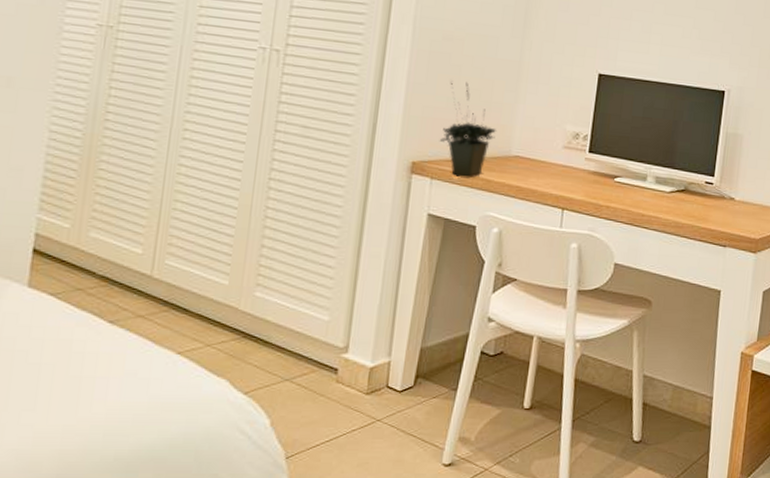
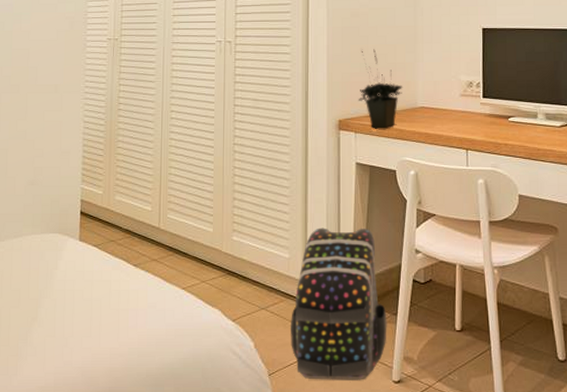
backpack: none [319,287,445,464] -> present [291,227,387,380]

